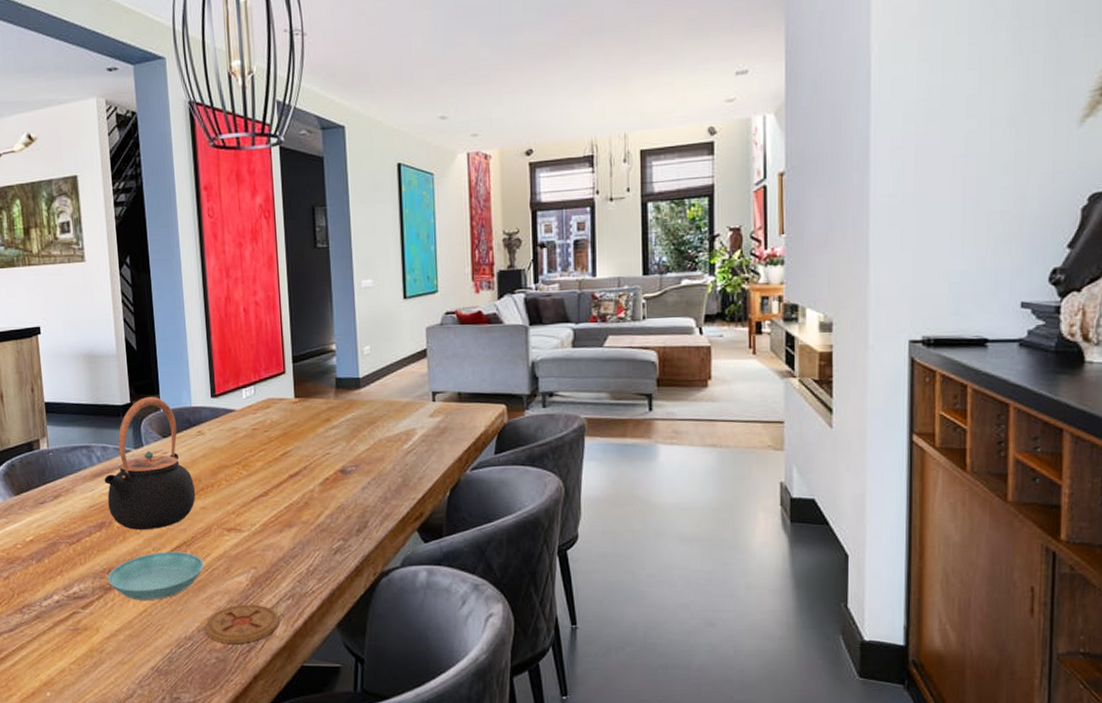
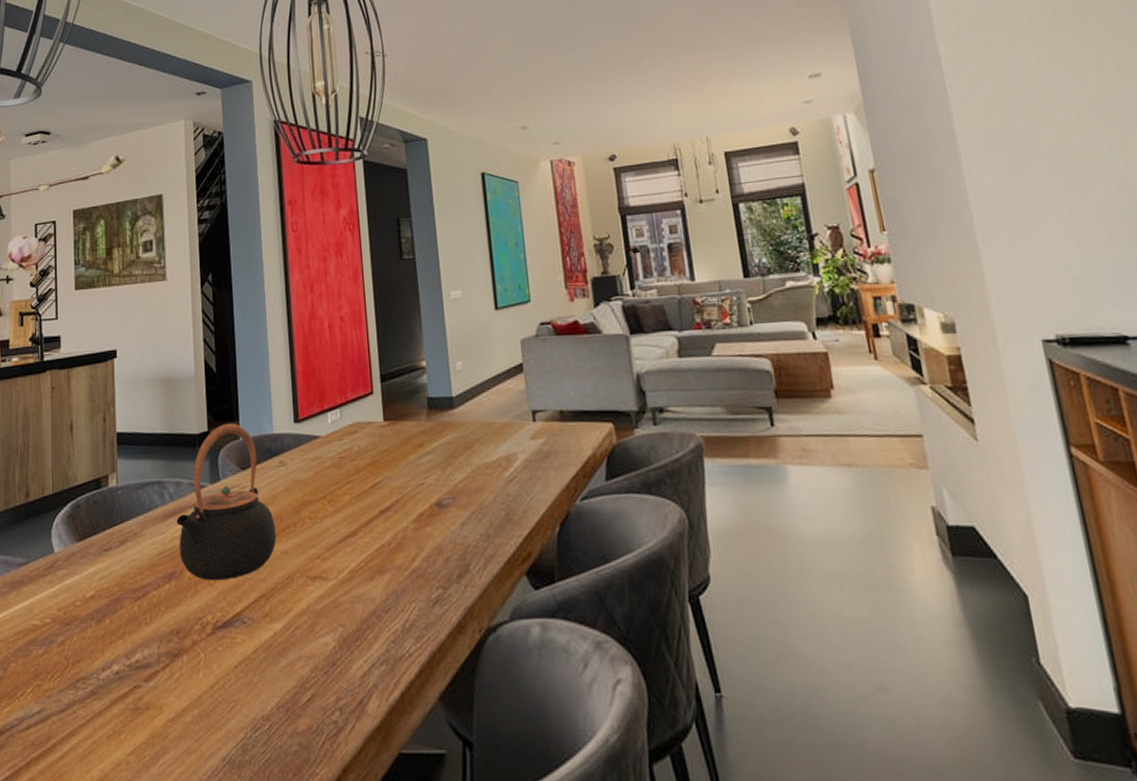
saucer: present [108,551,204,600] -> none [176,606,285,669]
coaster: present [204,604,279,644] -> none [285,672,372,725]

